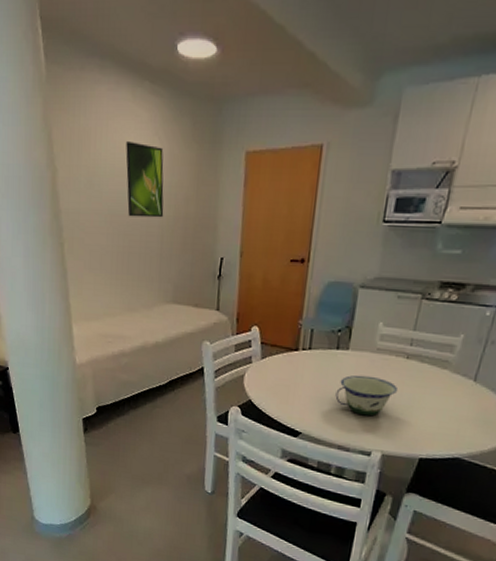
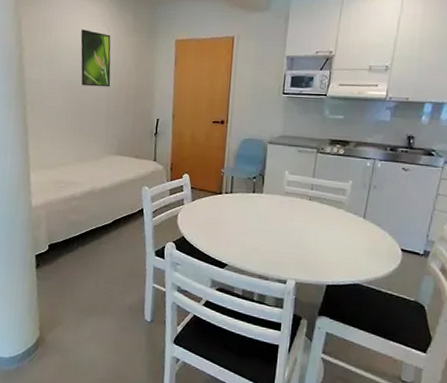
bowl: present [335,375,399,417] -> none [254,214,305,249]

